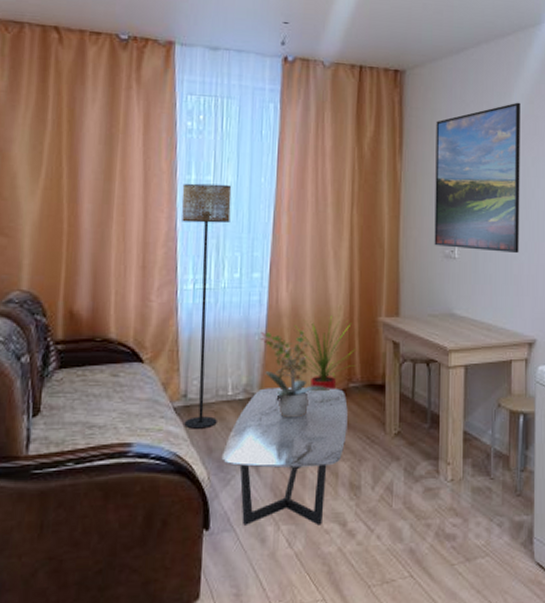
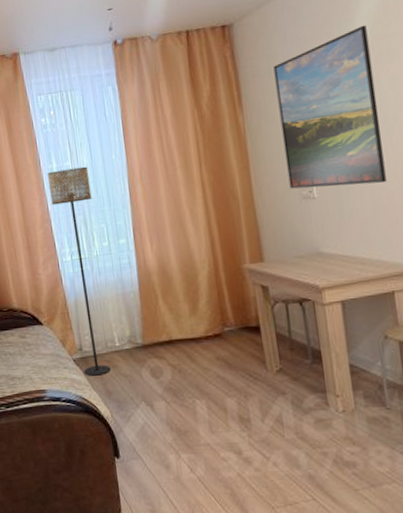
coffee table: present [221,386,348,526] -> none [119,333,229,454]
potted plant: present [260,327,329,418] -> none [135,281,206,362]
house plant: present [293,315,355,389] -> none [163,268,227,335]

